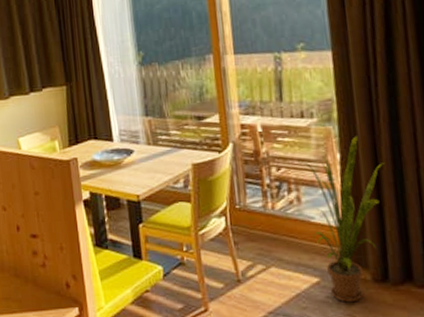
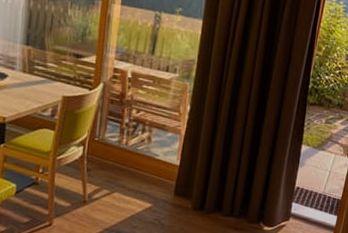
house plant: present [298,135,384,303] -> none [154,93,222,225]

